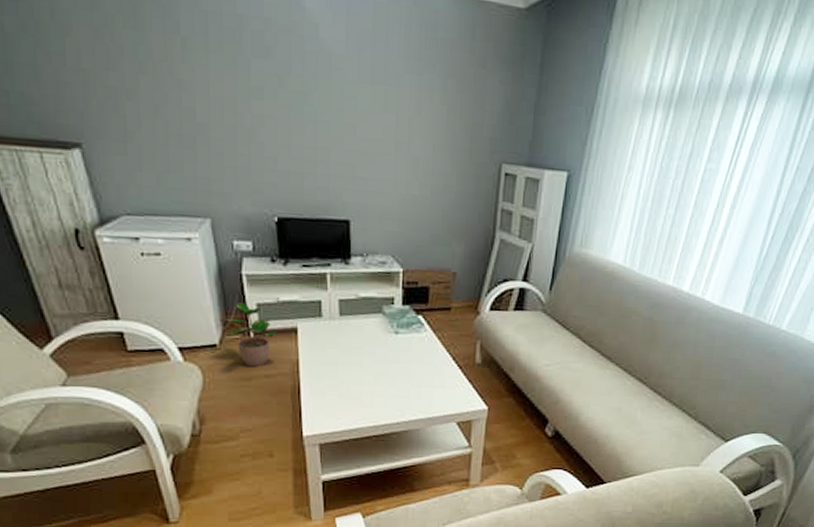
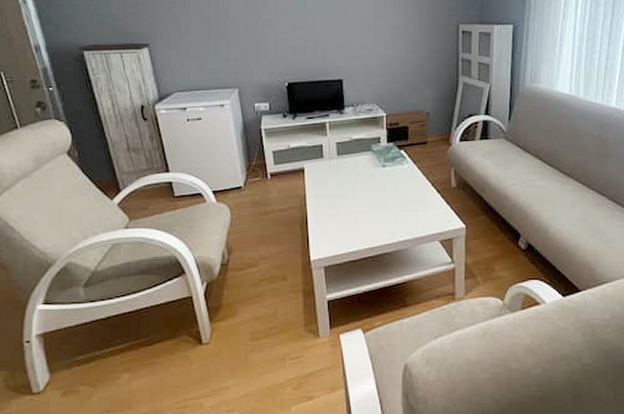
potted plant: present [219,301,279,367] -> none [244,150,290,203]

